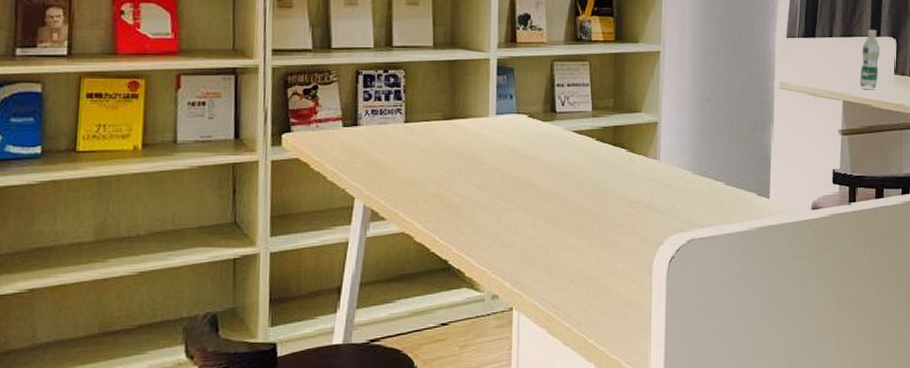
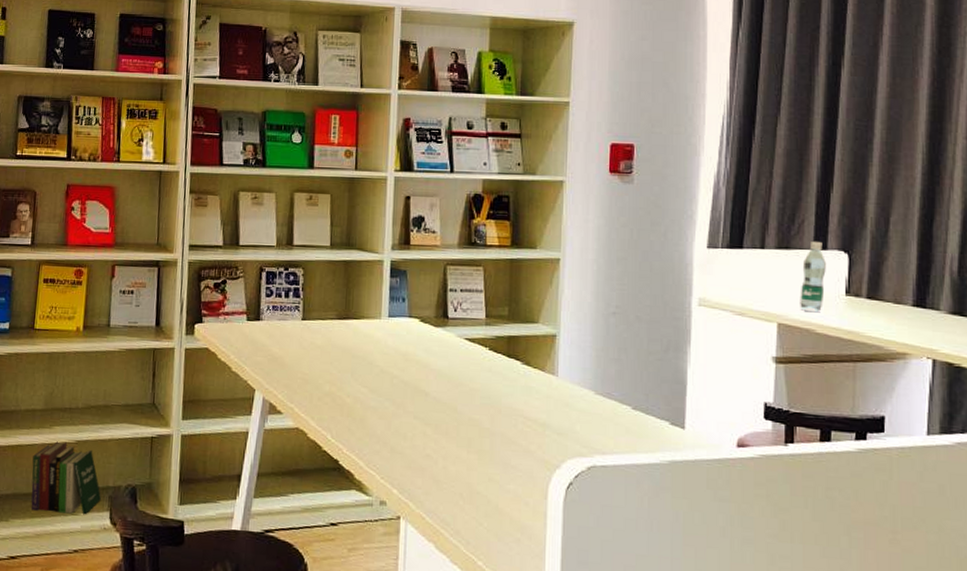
books: none [80,275,173,356] -> present [31,441,101,515]

